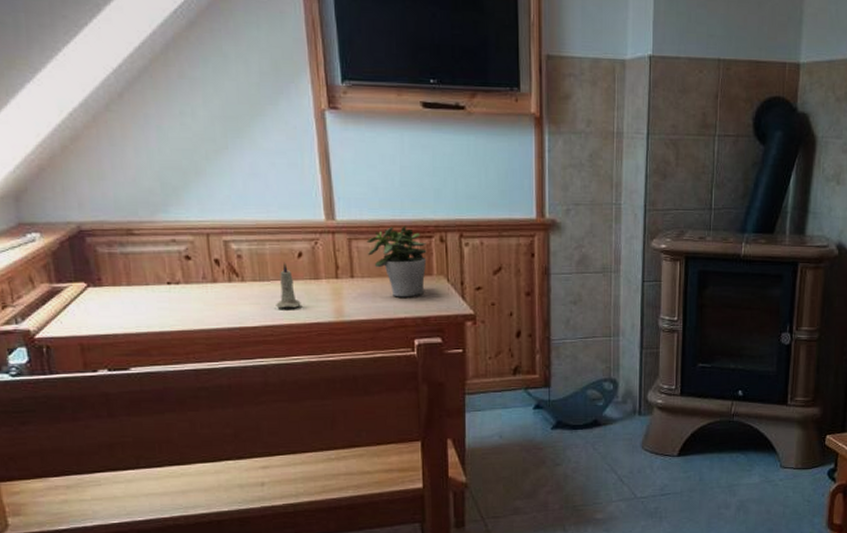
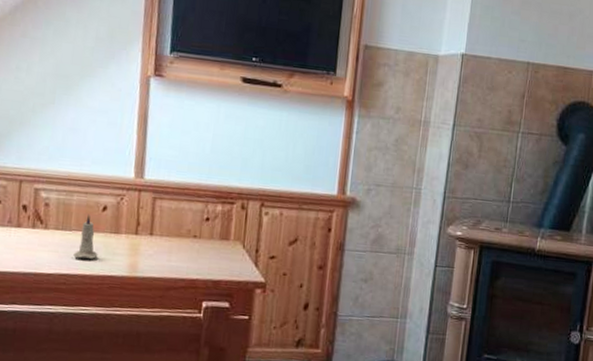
potted plant: present [366,225,427,297] -> none [170,190,228,260]

